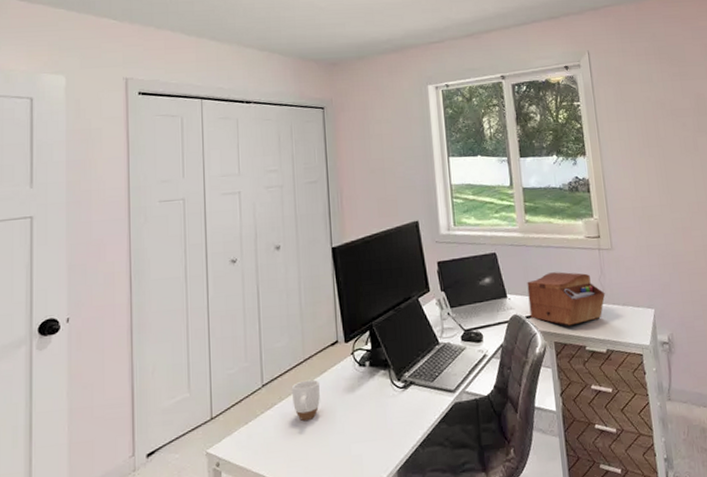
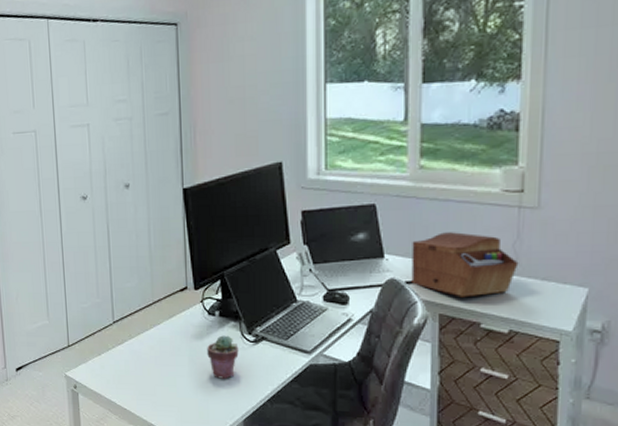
mug: present [292,379,320,422] -> none [142,322,168,361]
potted succulent: none [359,384,390,431] -> present [207,335,239,379]

